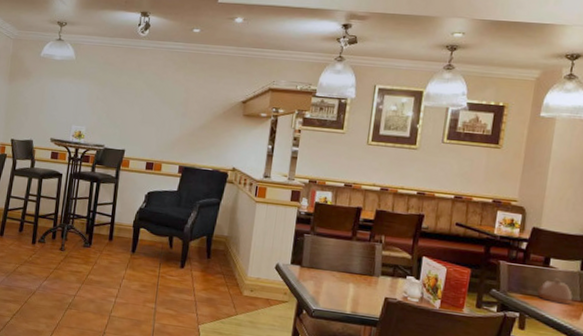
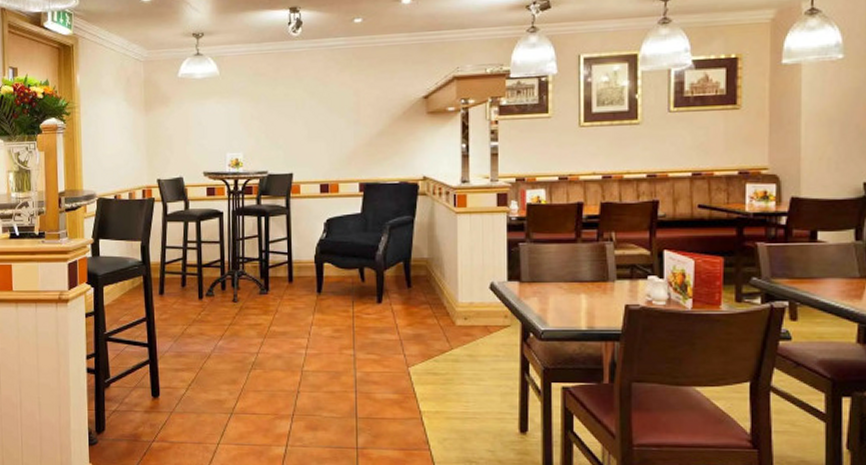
sugar bowl: present [537,278,573,303] -> none [806,254,849,282]

